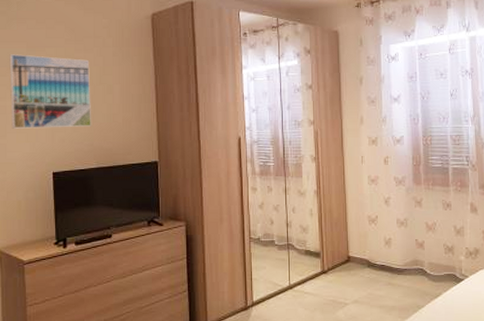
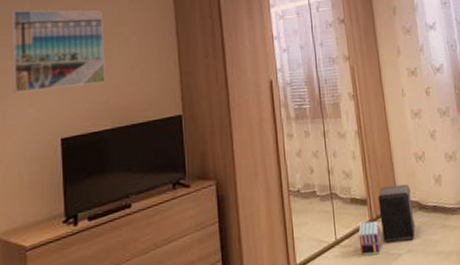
toy house: none [310,272,331,302] -> present [358,220,383,256]
speaker: none [331,243,363,293] -> present [378,184,416,243]

